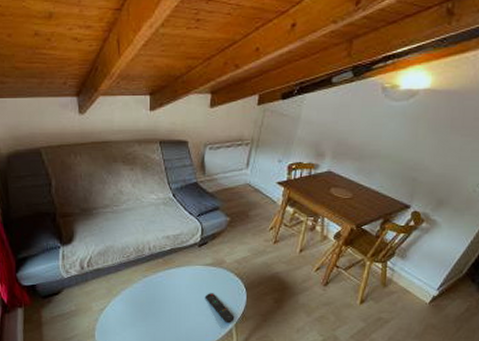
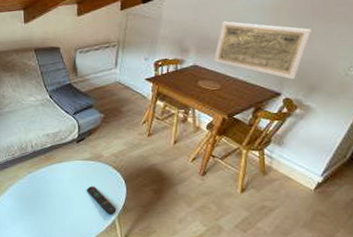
map: none [348,127,449,193] -> present [213,21,313,80]

